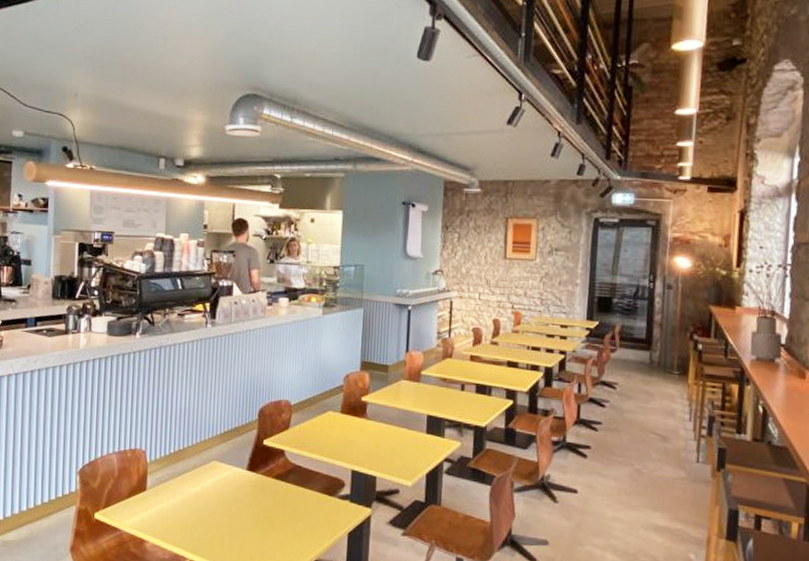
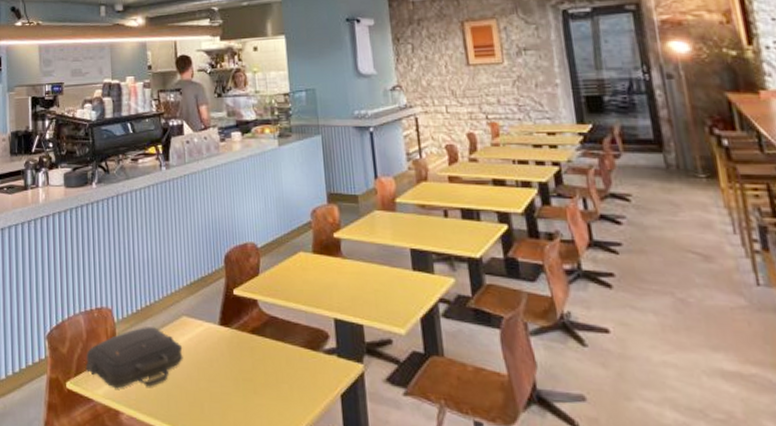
laptop bag: none [114,468,210,520] -> present [85,327,183,388]

